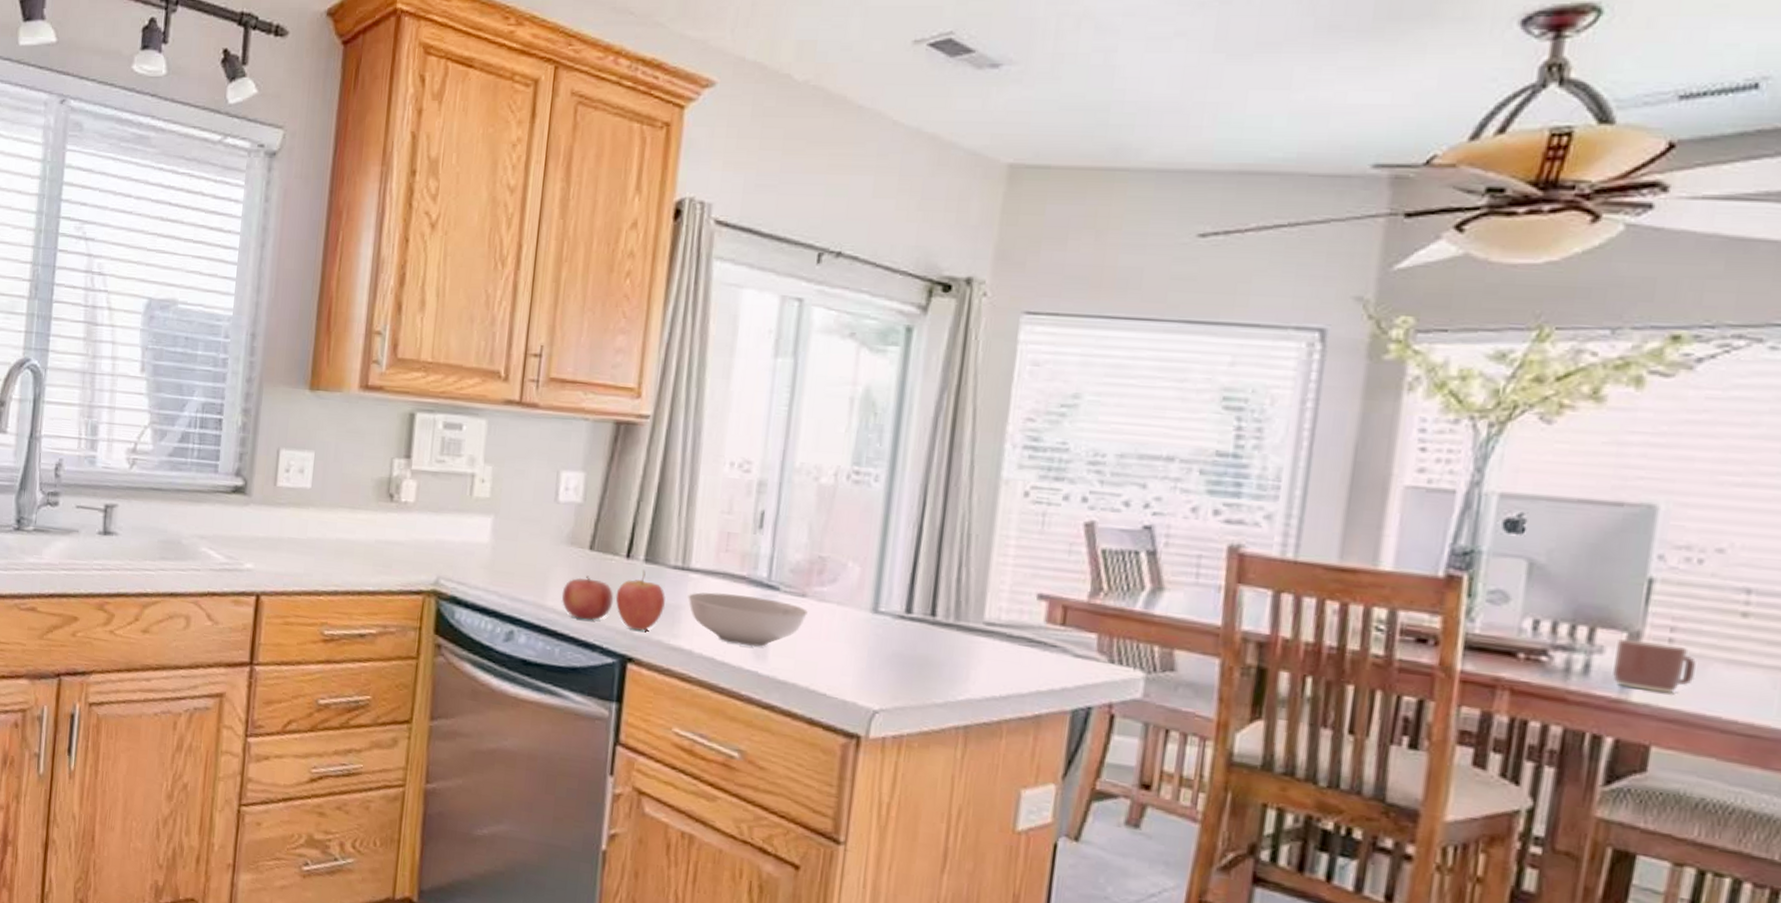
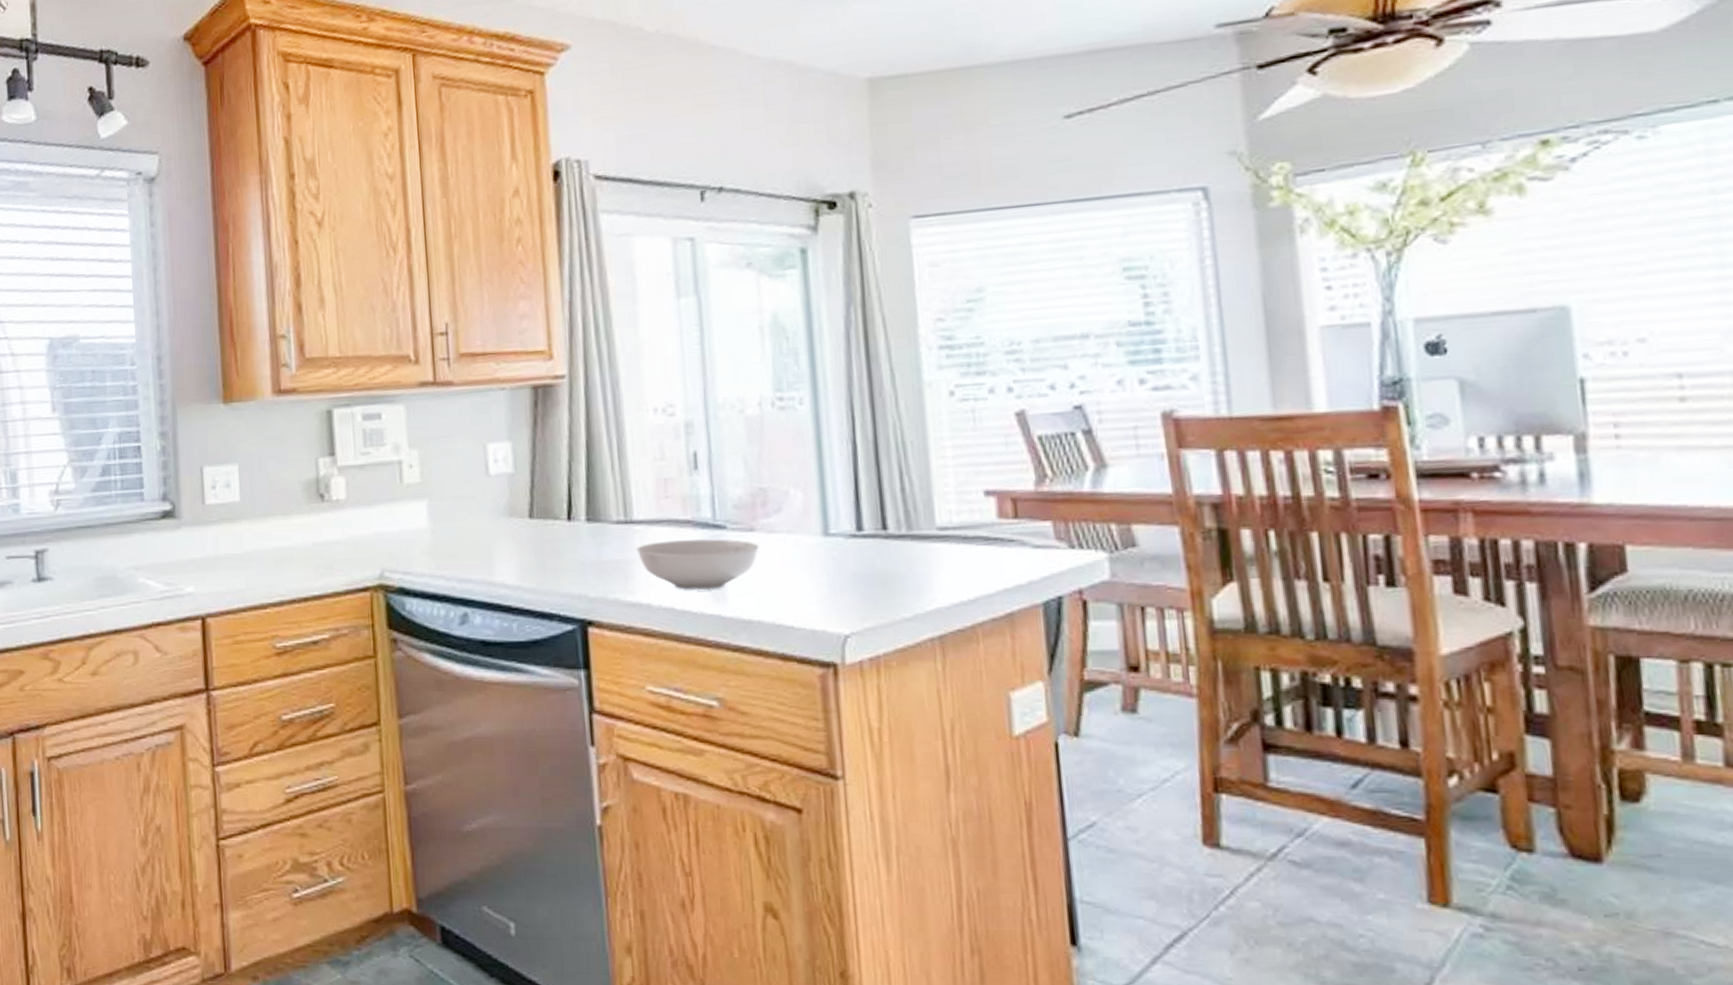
fruit: present [561,575,614,621] -> none [509,545,563,590]
fruit: present [615,570,666,631] -> none [564,530,615,592]
mug: present [1613,639,1696,694] -> none [1565,440,1651,491]

